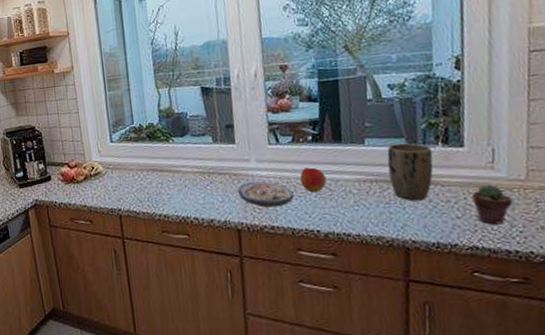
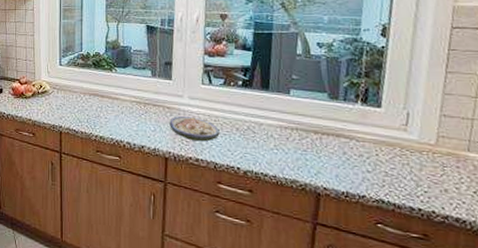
apple: present [300,167,327,193] -> none [227,109,251,133]
plant pot: present [387,143,434,201] -> none [309,97,352,152]
potted succulent: present [471,185,513,225] -> none [383,145,421,183]

